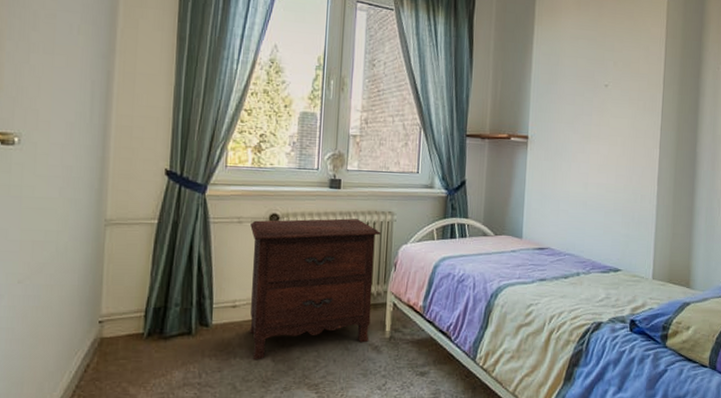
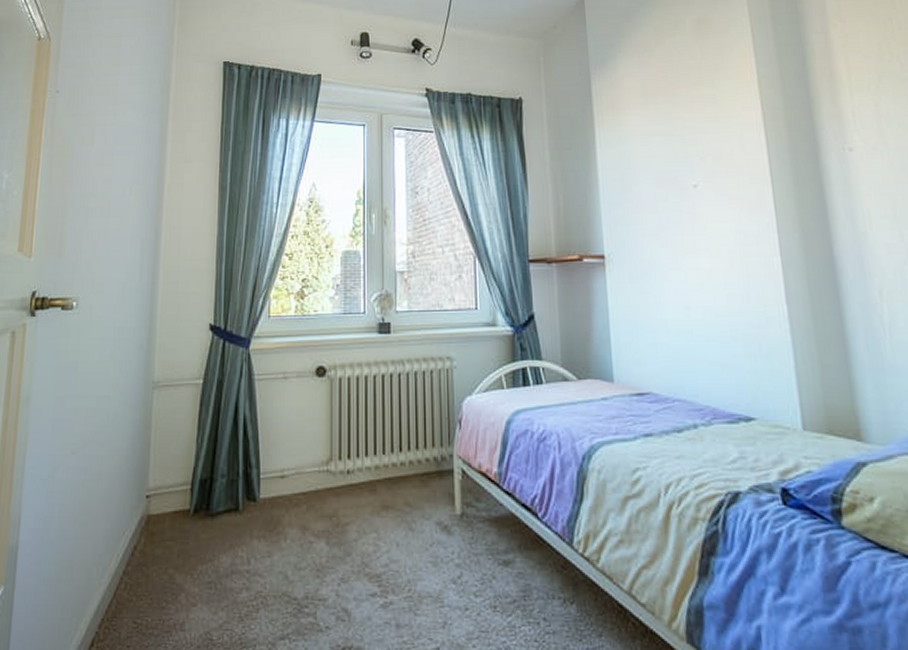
nightstand: present [250,218,381,360] -> none [296,368,440,543]

